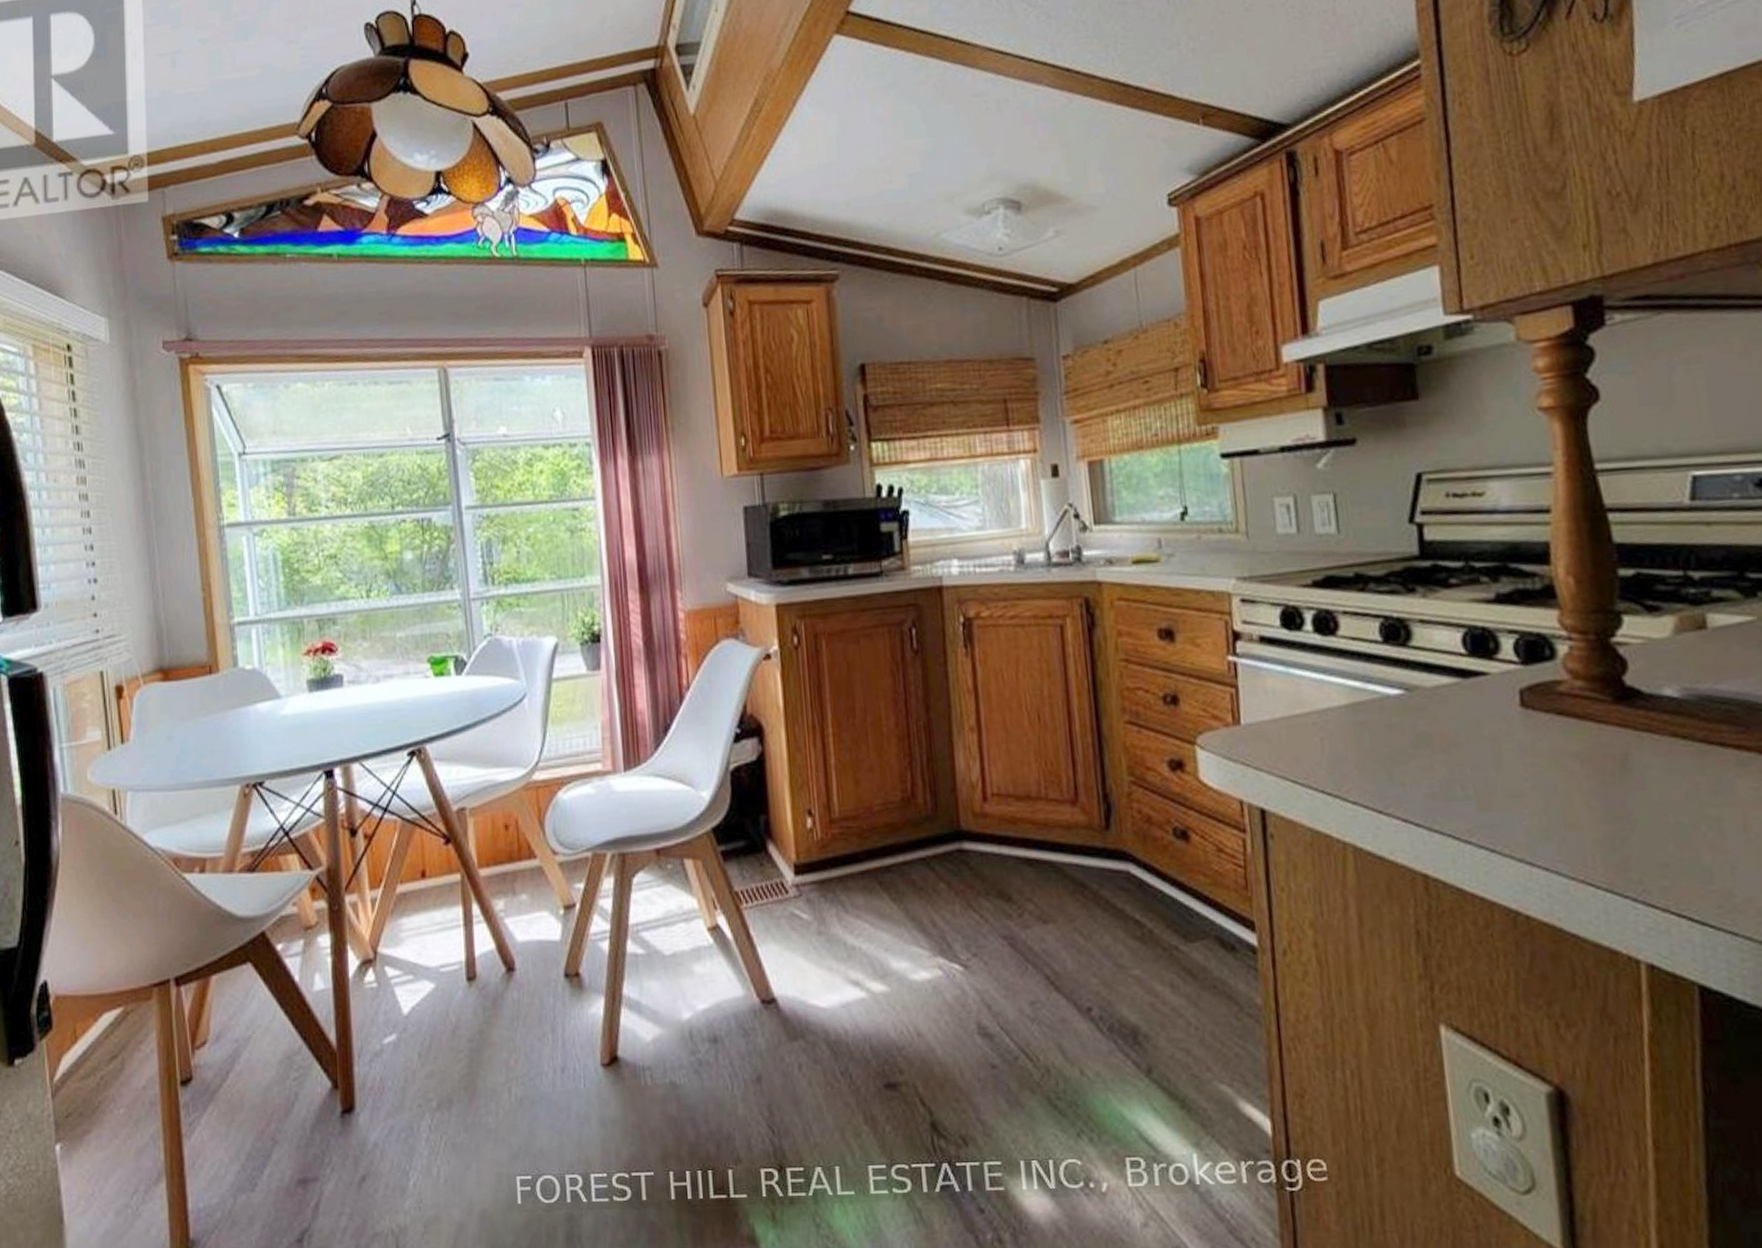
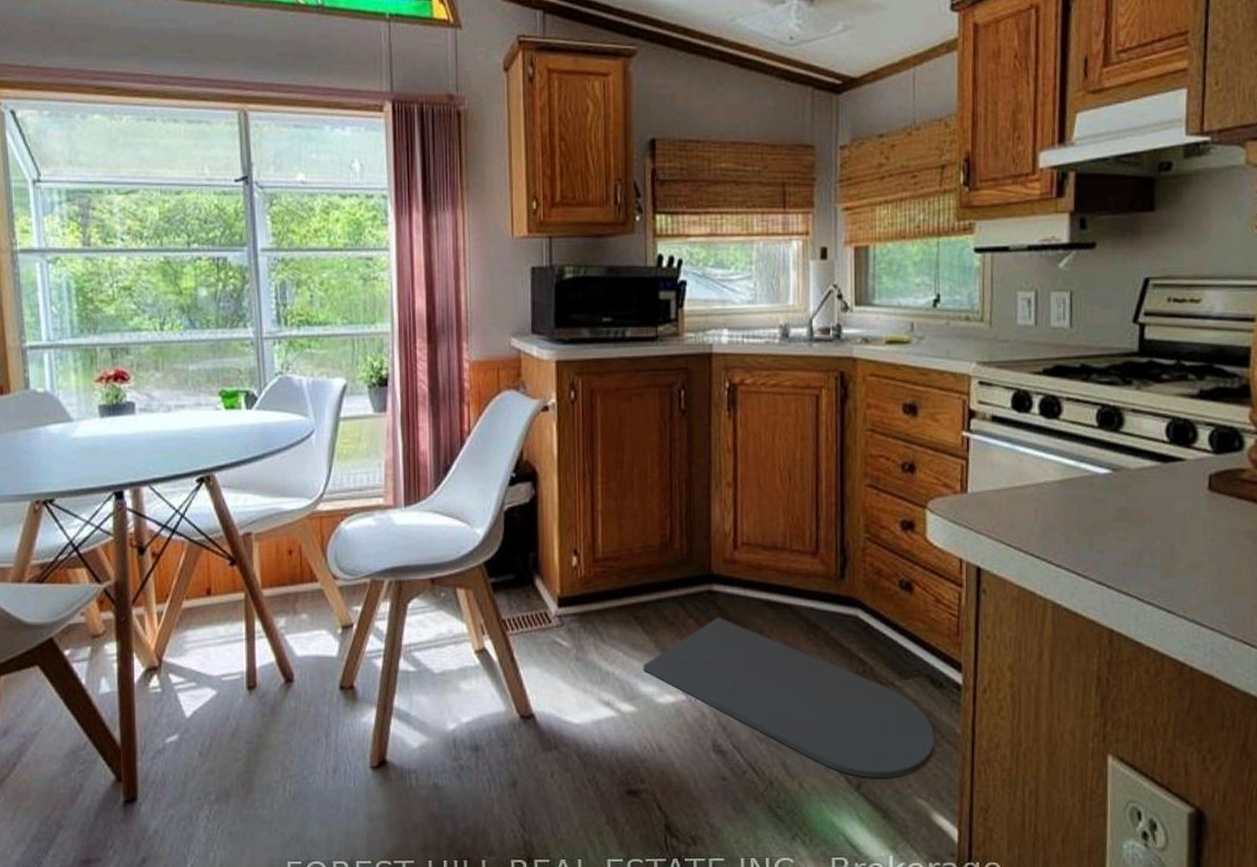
door mat: none [892,879,1233,1062] -> present [643,617,934,779]

